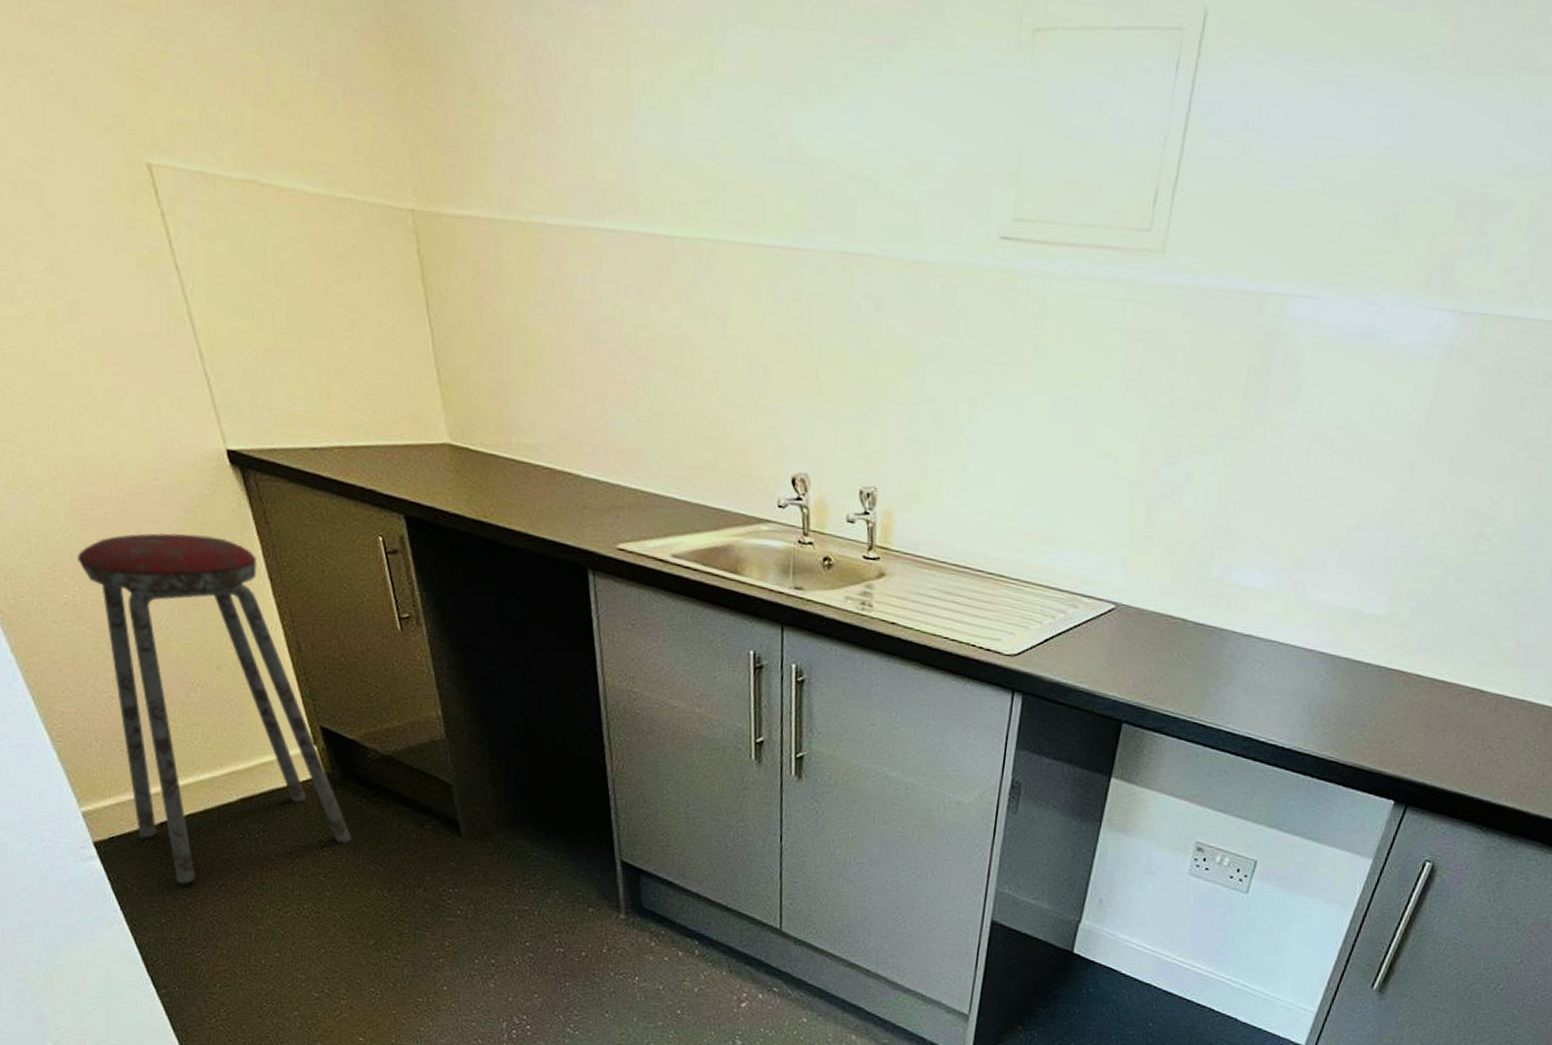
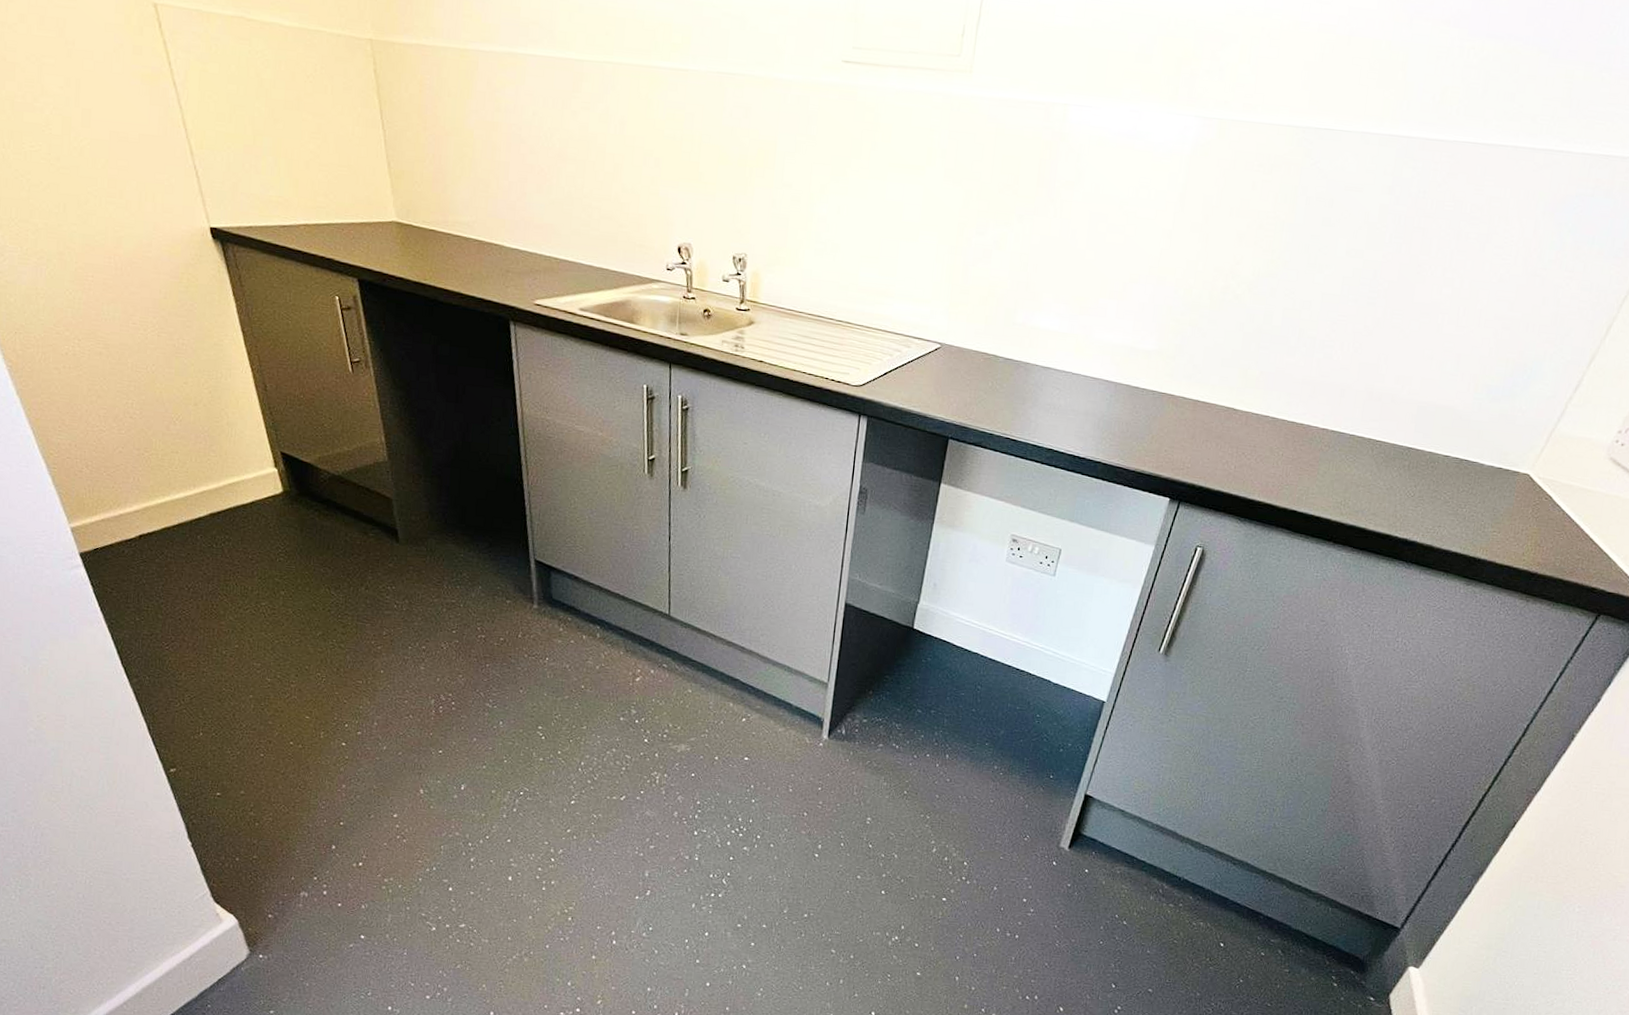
music stool: present [78,532,351,884] -> none [79,294,305,587]

